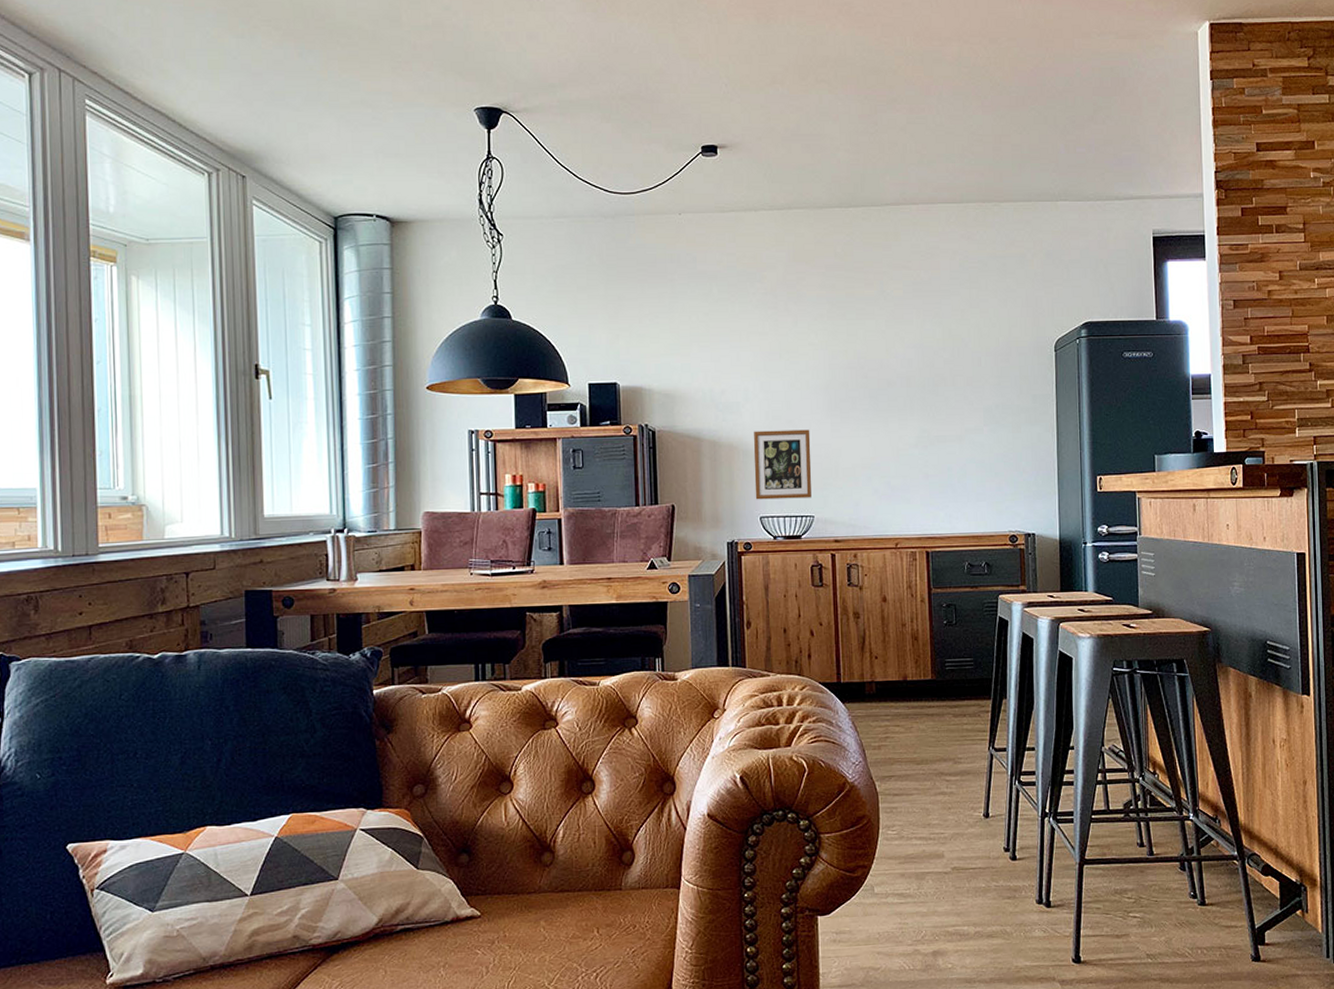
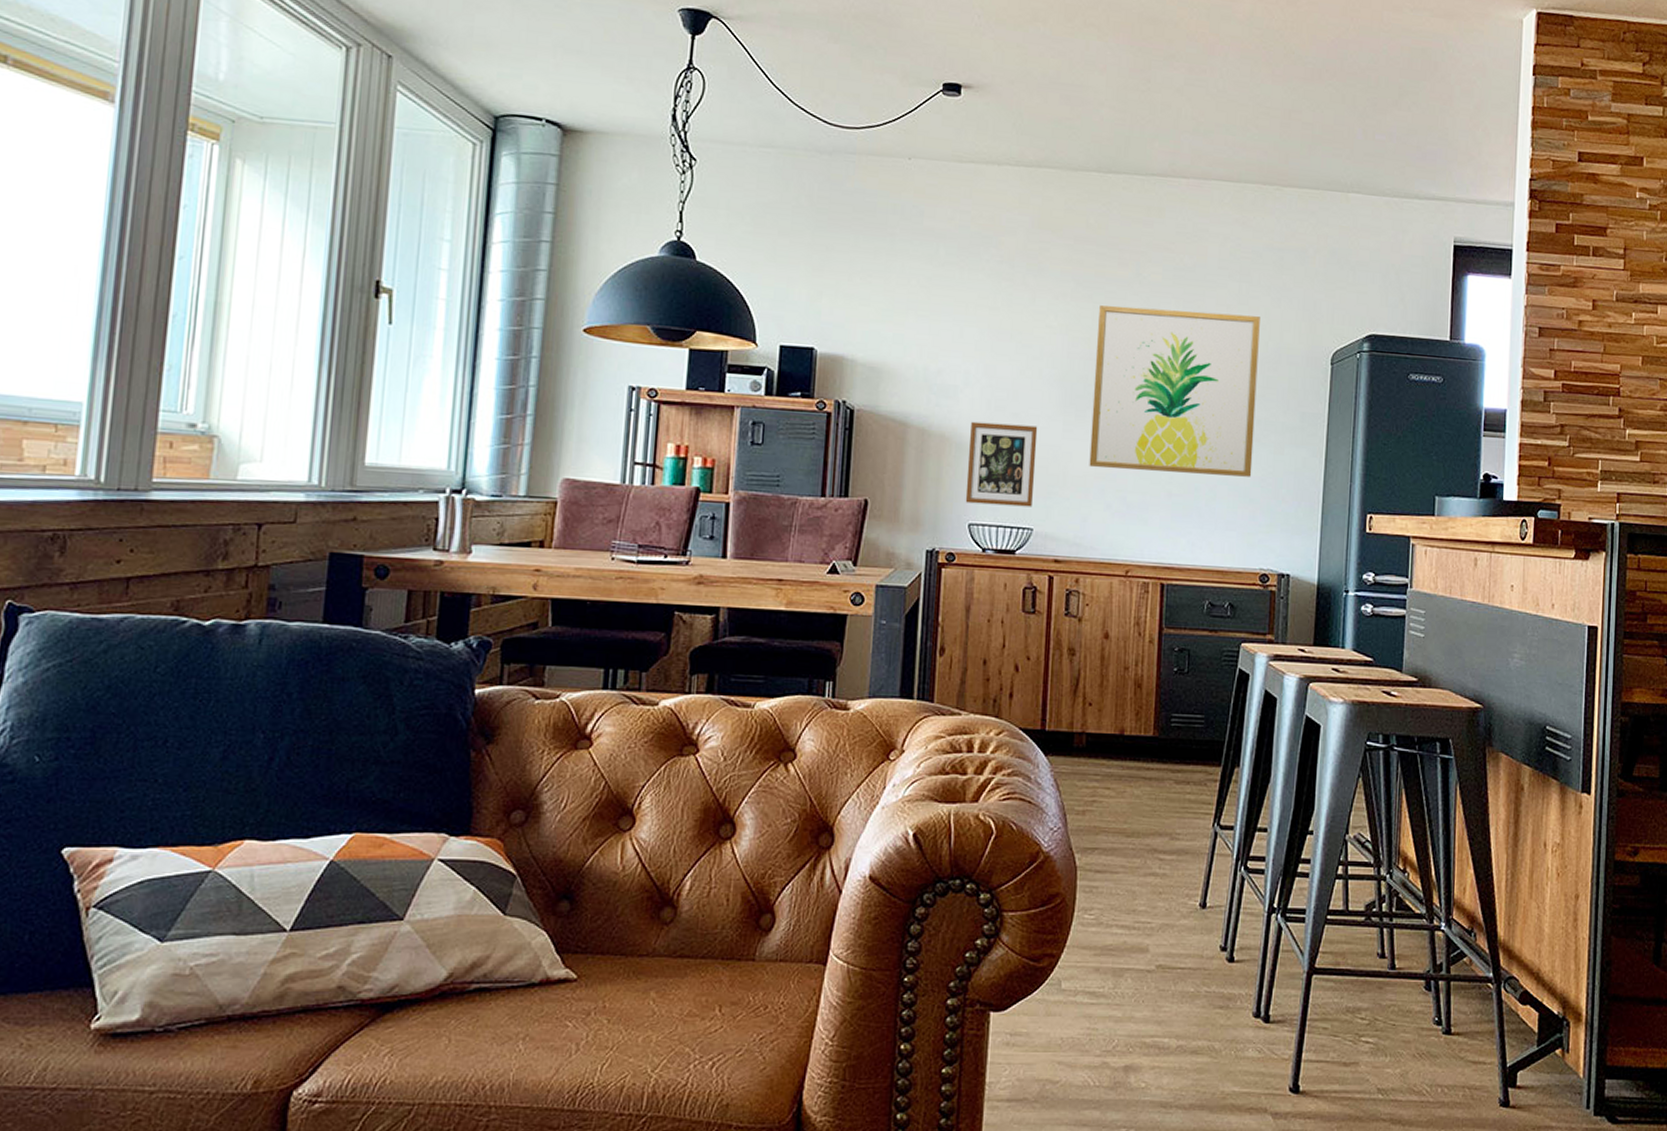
wall art: none [852,317,995,460] -> present [1089,305,1260,477]

